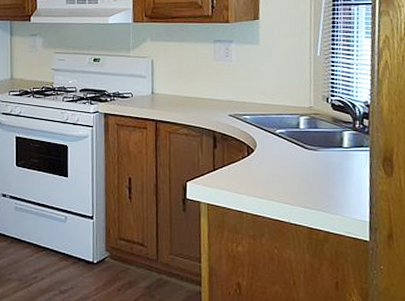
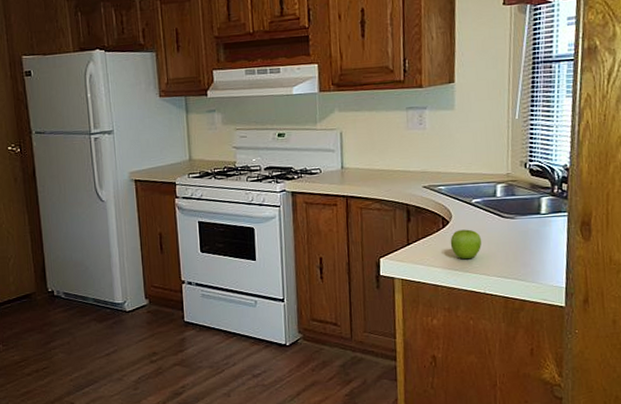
fruit: none [255,158,286,188] -> present [450,229,482,260]

